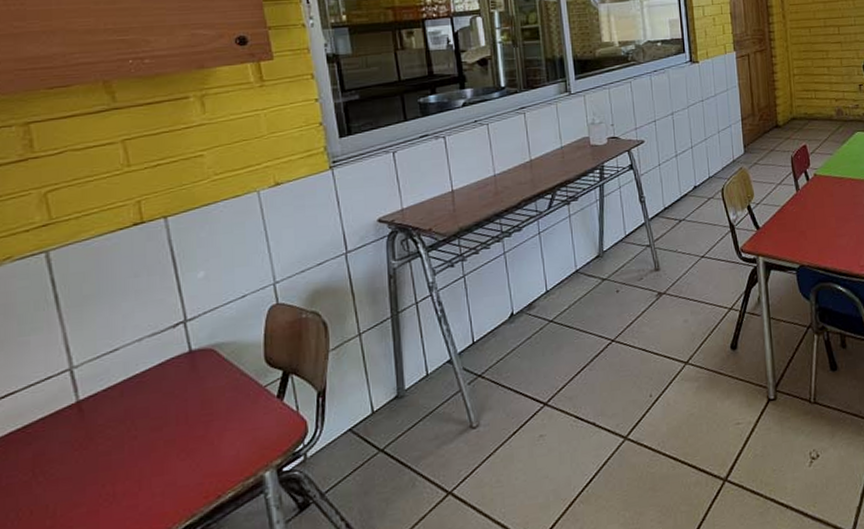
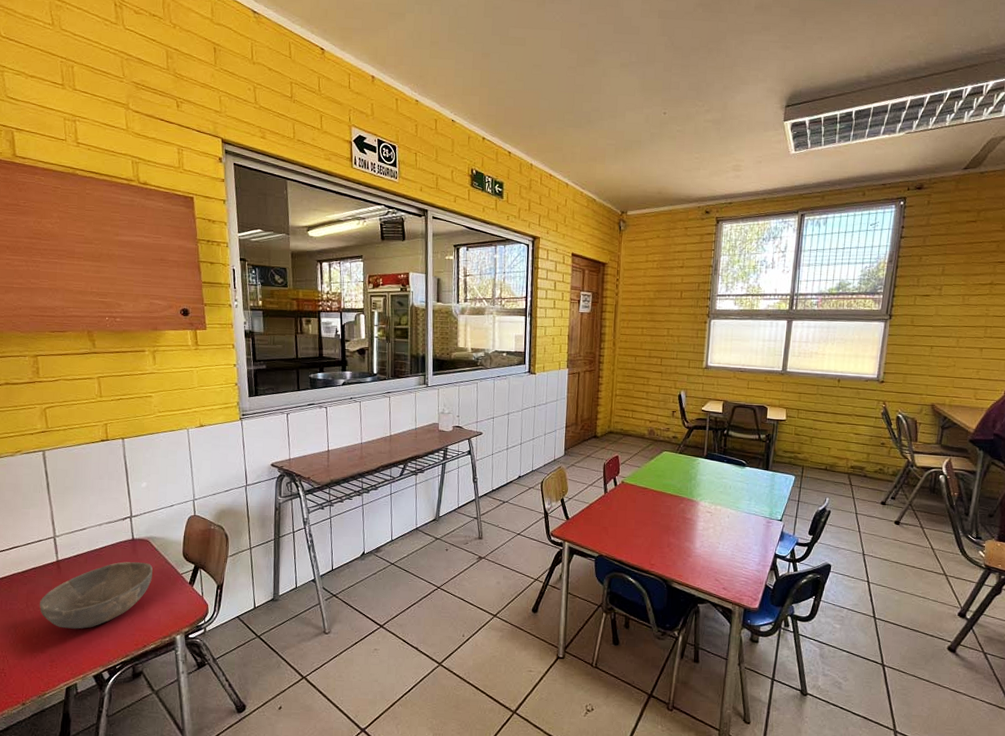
bowl: none [54,380,223,497] -> present [40,562,153,629]

